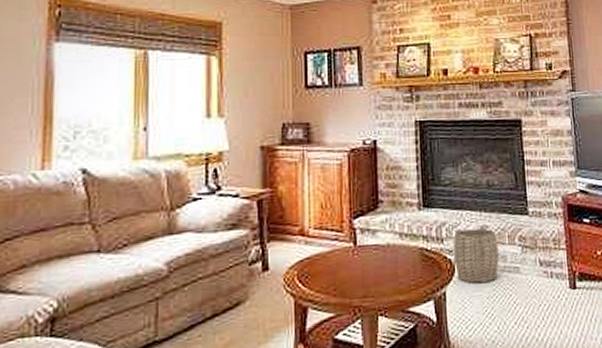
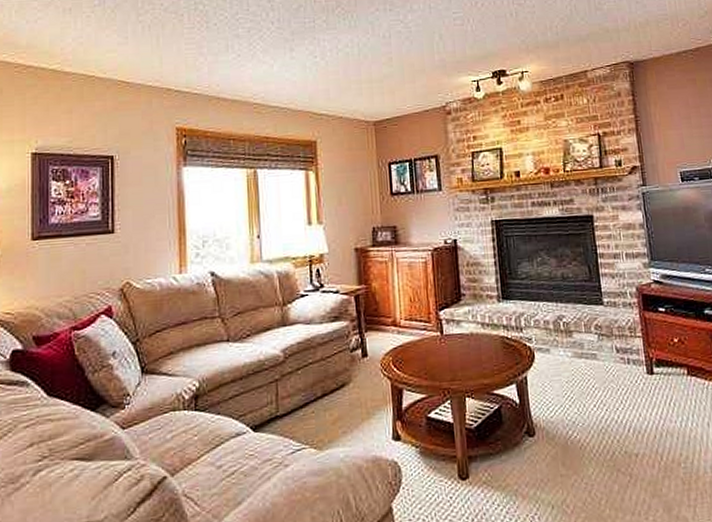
woven basket: present [453,228,499,283] -> none [532,318,577,369]

